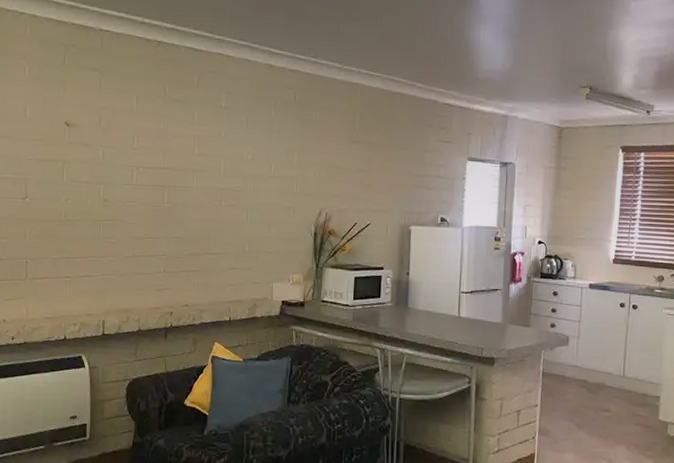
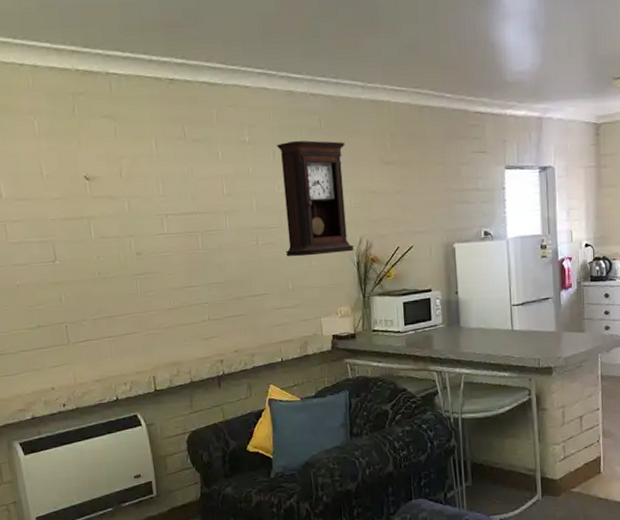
pendulum clock: none [247,111,316,222] -> present [277,140,354,257]

